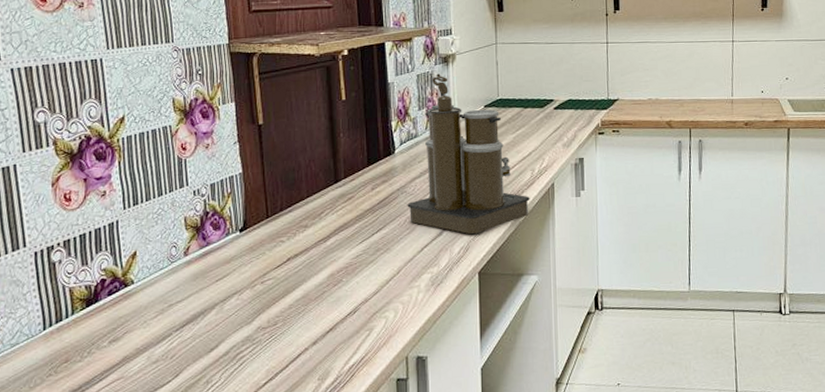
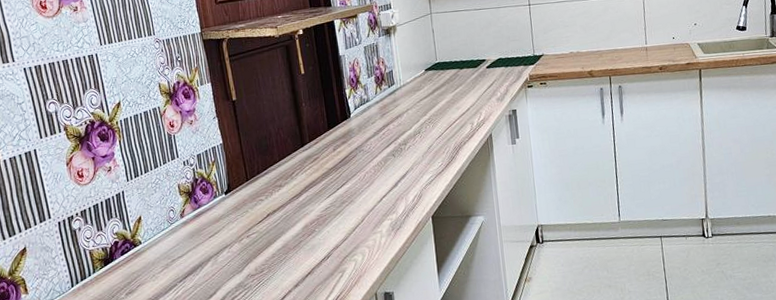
coffee maker: present [407,73,530,234] -> none [365,44,472,184]

